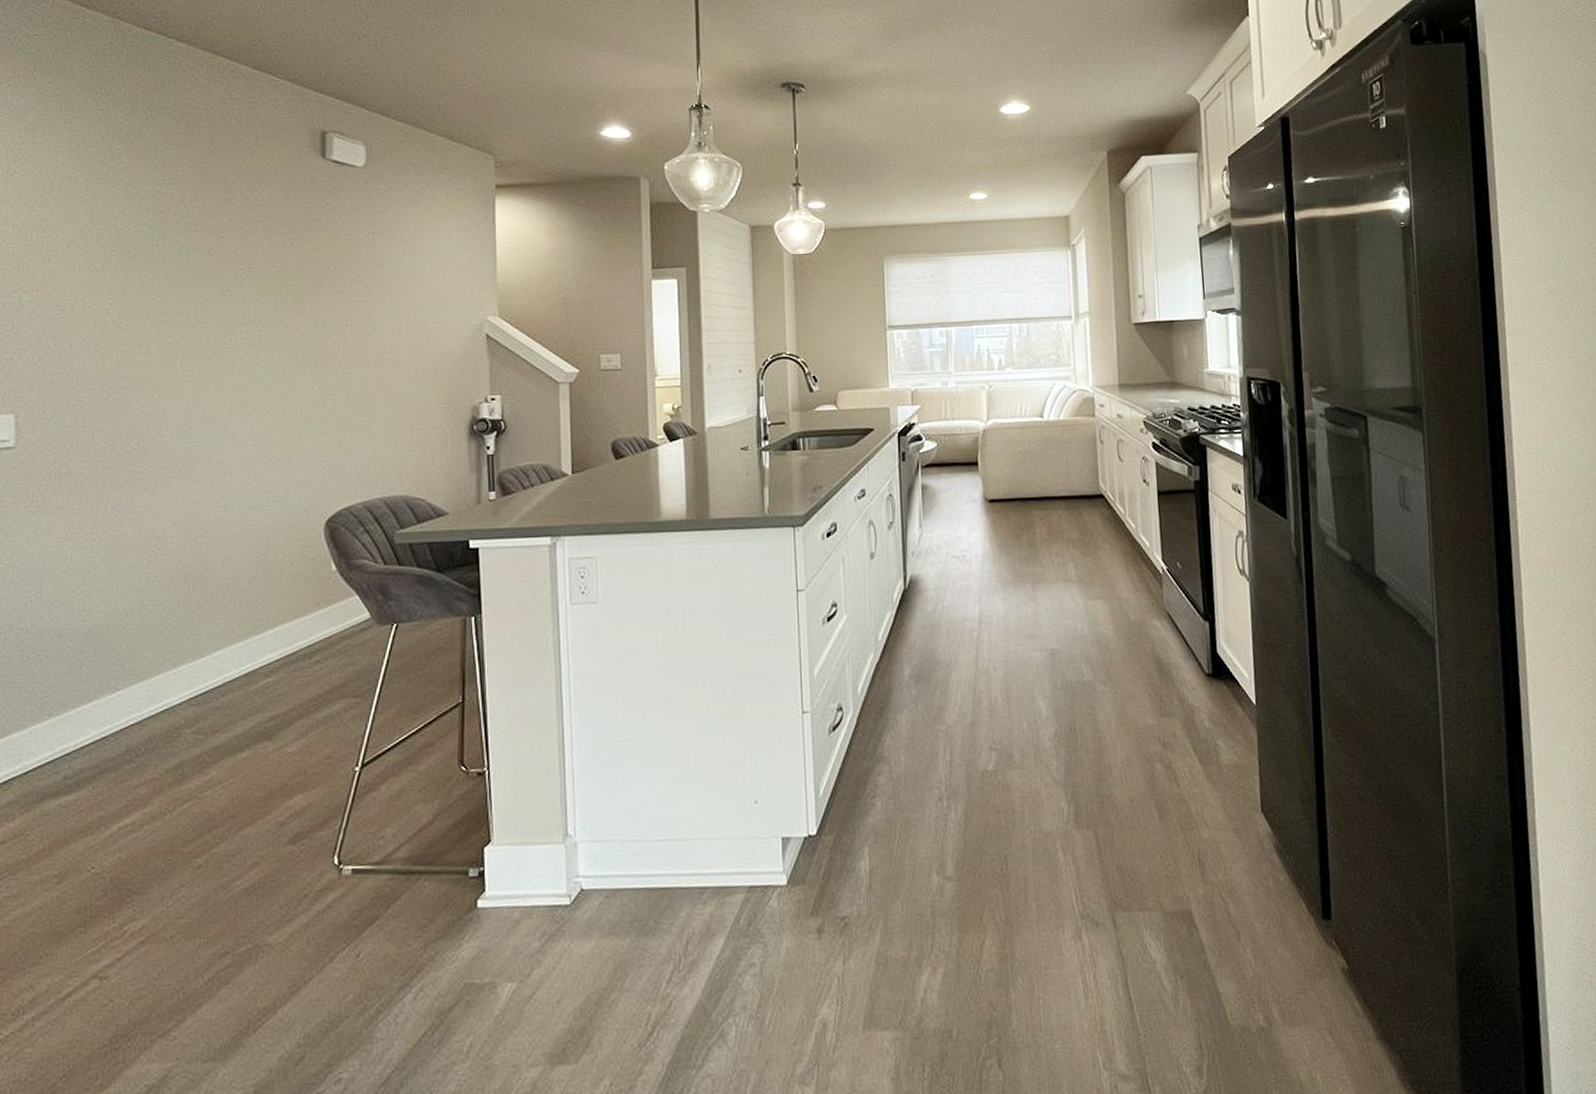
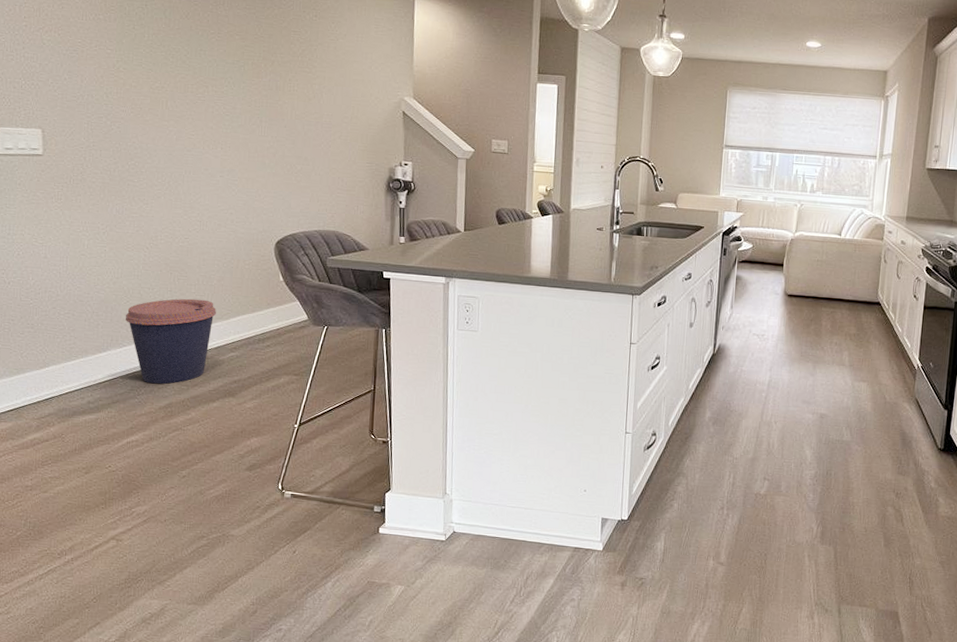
coffee cup: none [121,610,246,738] -> present [126,298,216,384]

